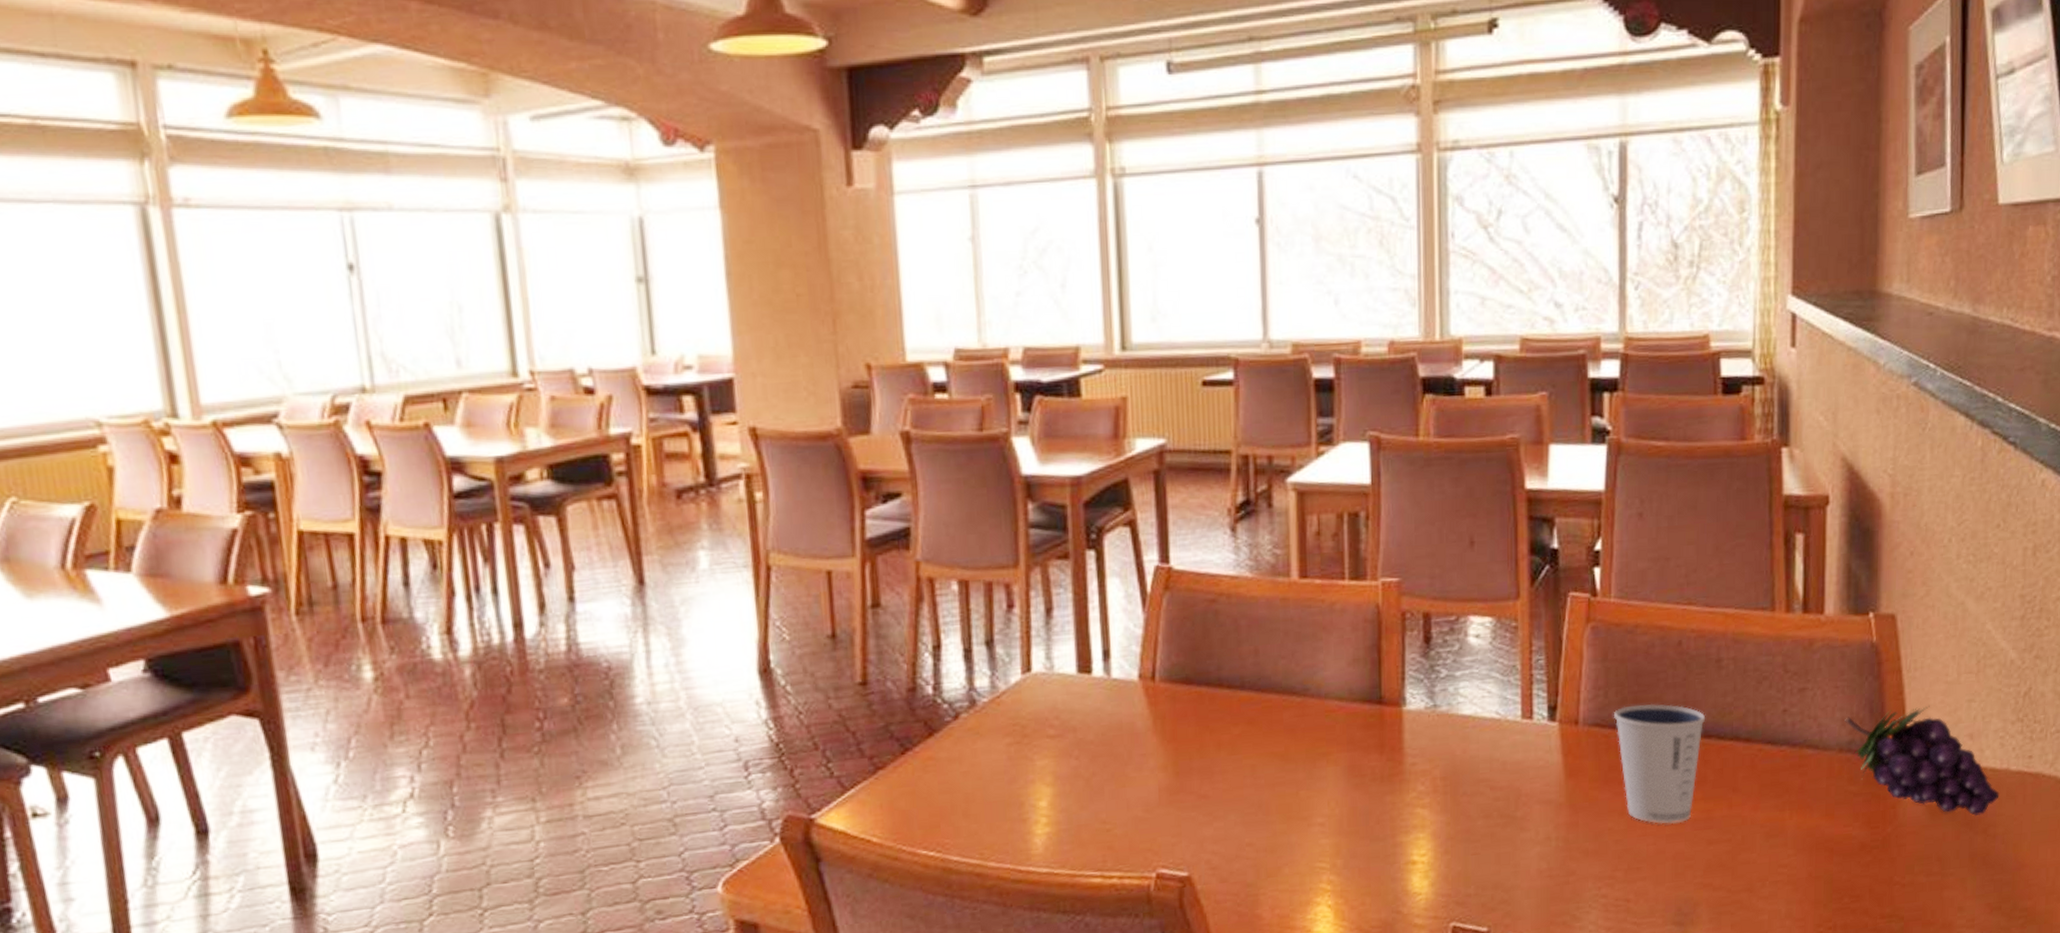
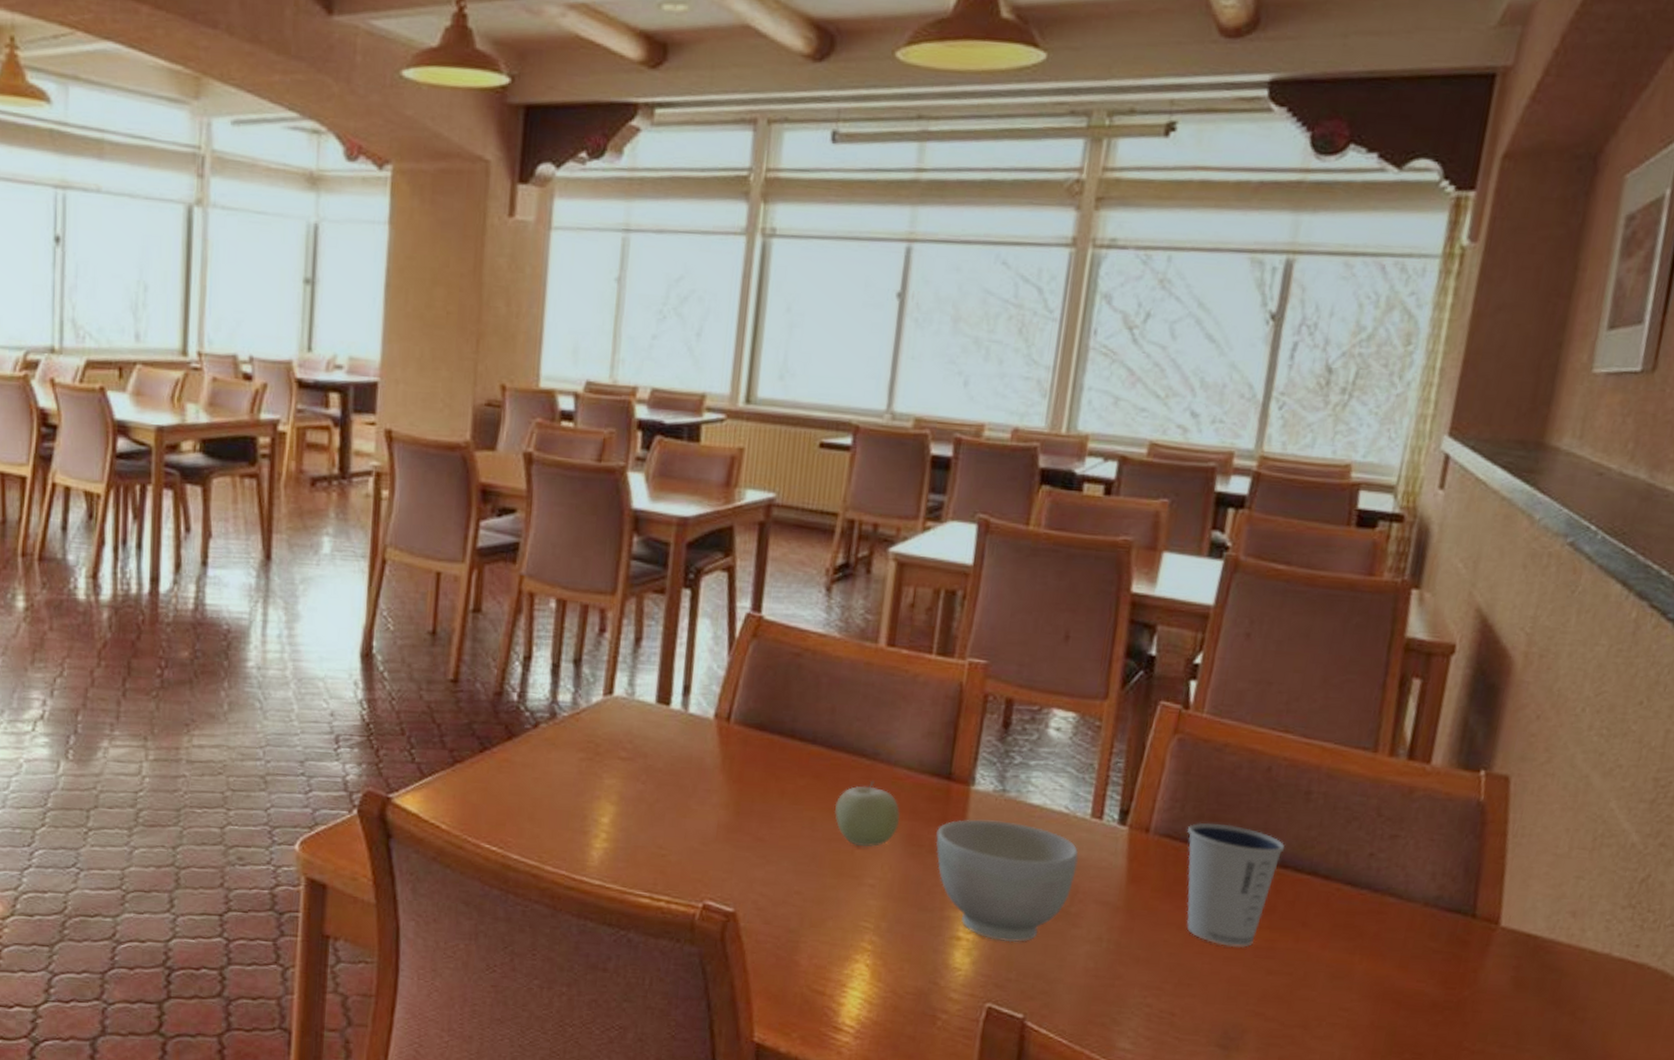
fruit: none [1272,717,1339,787] -> present [834,780,901,847]
bowl: none [1377,736,1516,858] -> present [935,819,1079,943]
fruit: present [1845,705,2000,817] -> none [1435,872,1596,997]

